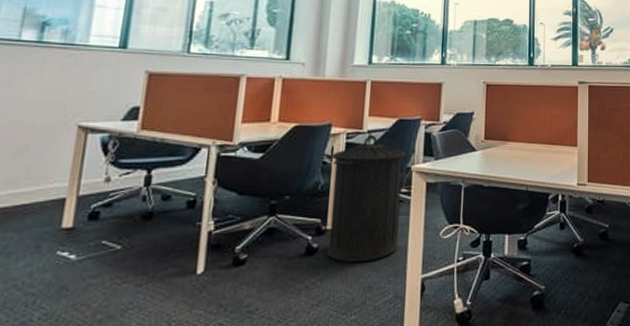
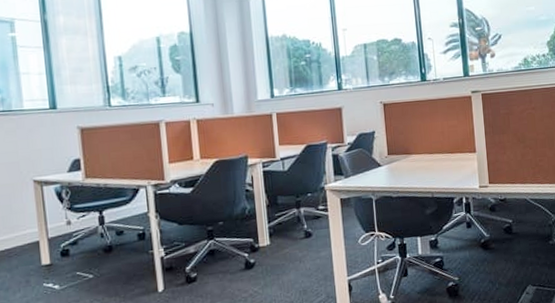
trash can: present [327,134,407,263] -> none [252,161,324,273]

